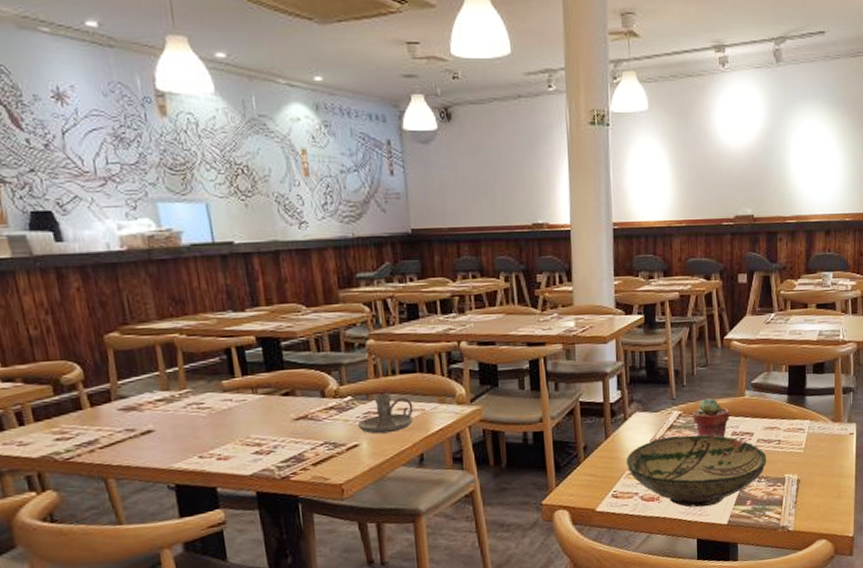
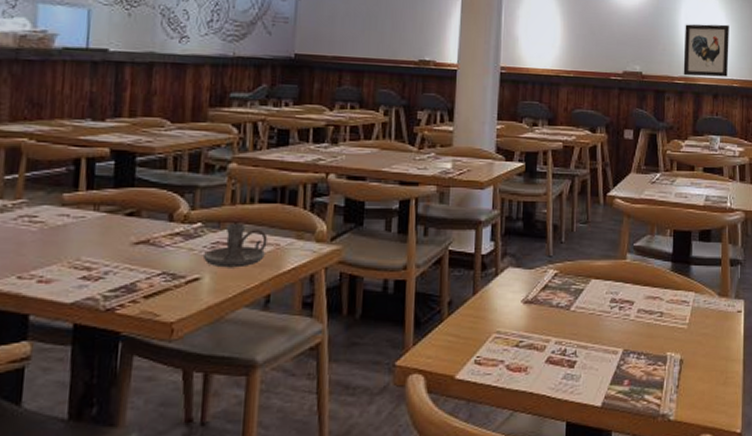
bowl: present [626,434,767,508] -> none [494,298,648,384]
potted succulent: present [692,398,729,438] -> none [569,259,609,304]
wall art: none [795,157,841,215] -> present [683,24,729,77]

